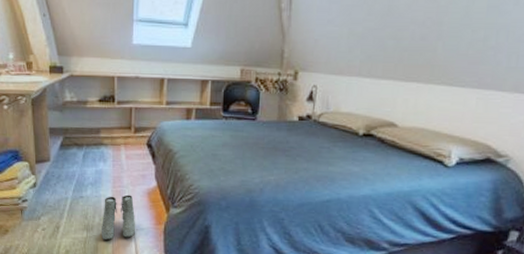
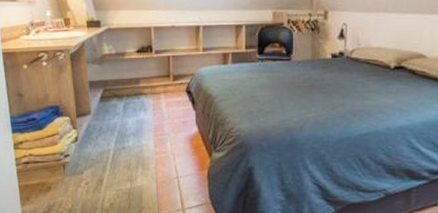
boots: present [101,194,135,241] -> none [144,142,179,190]

